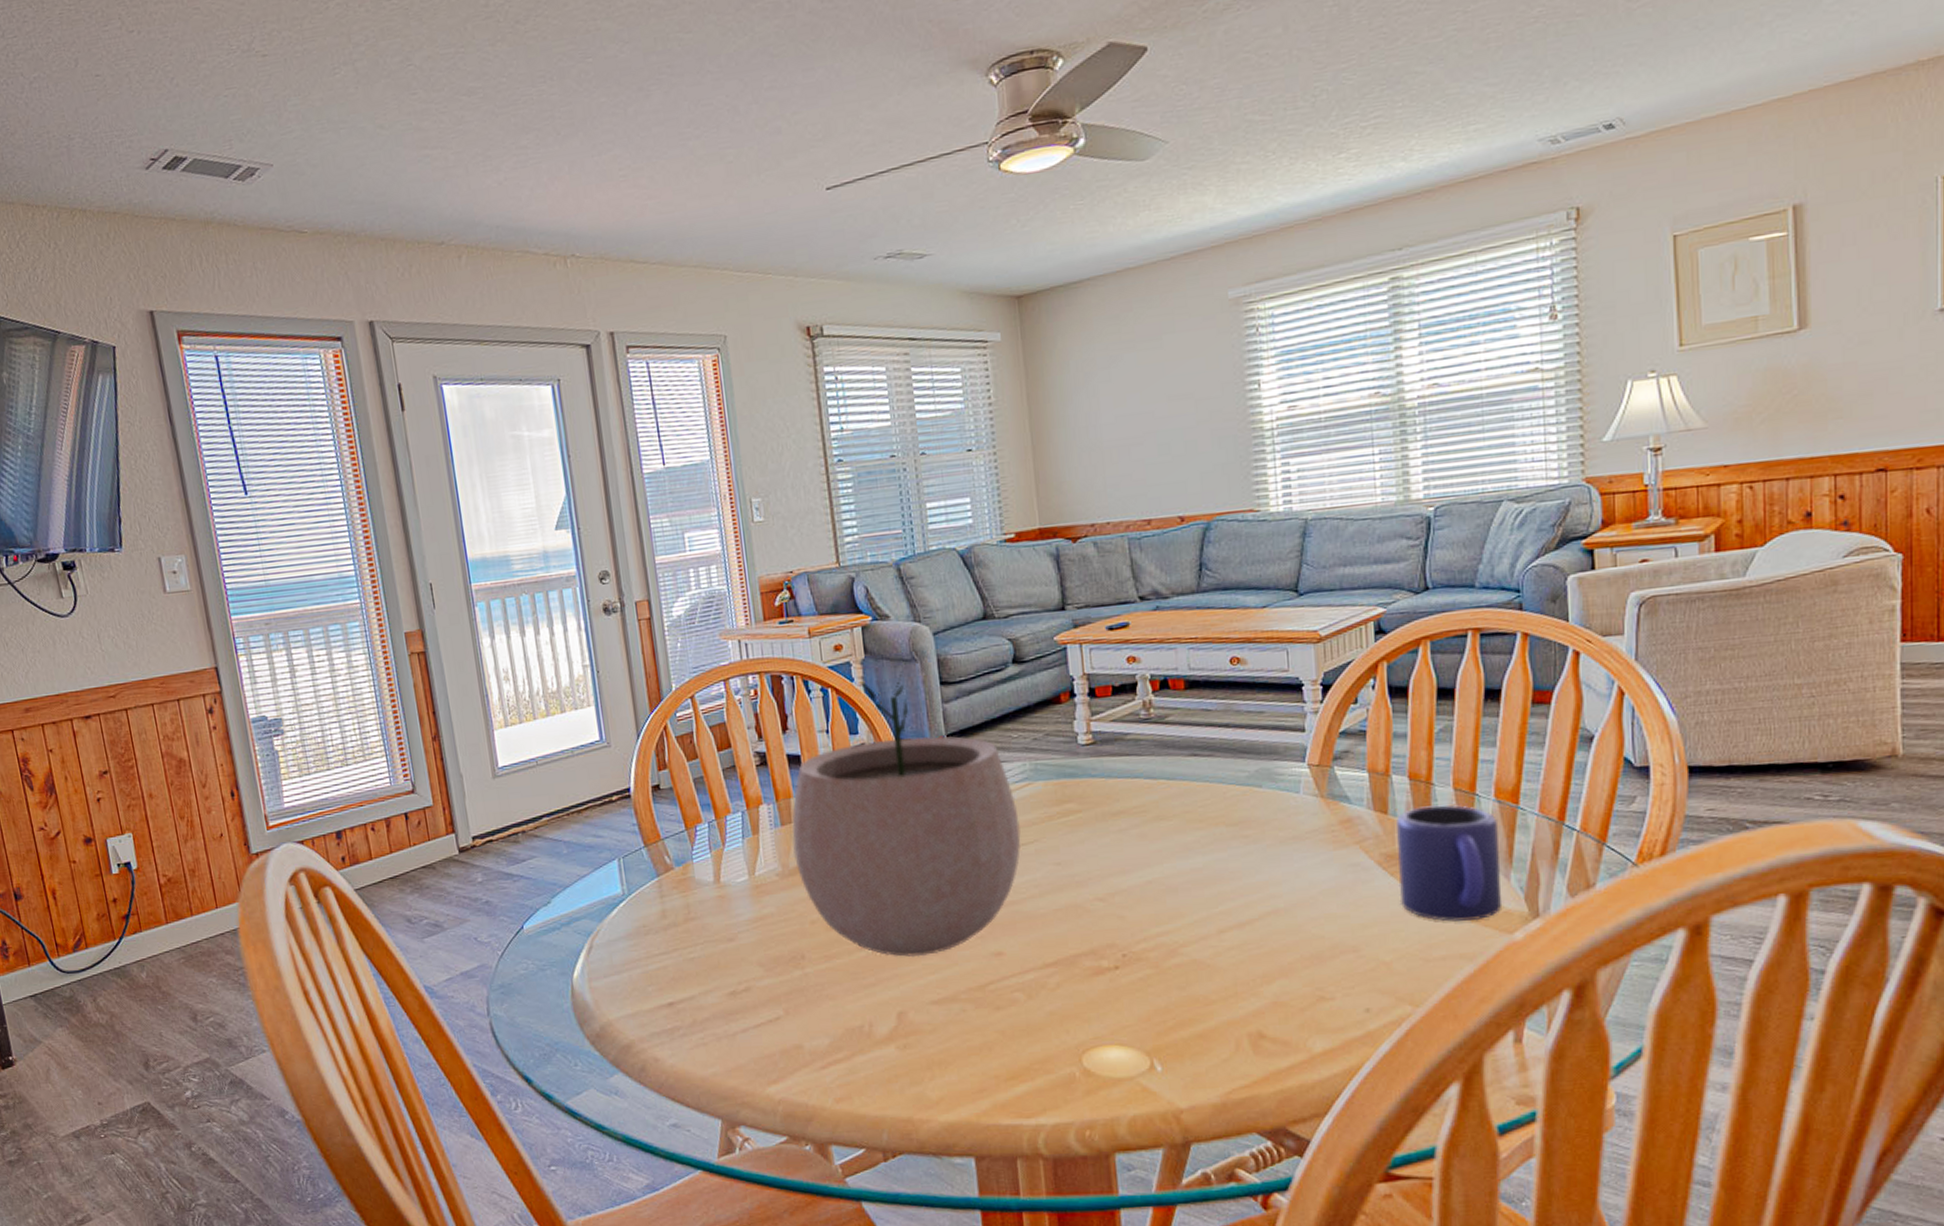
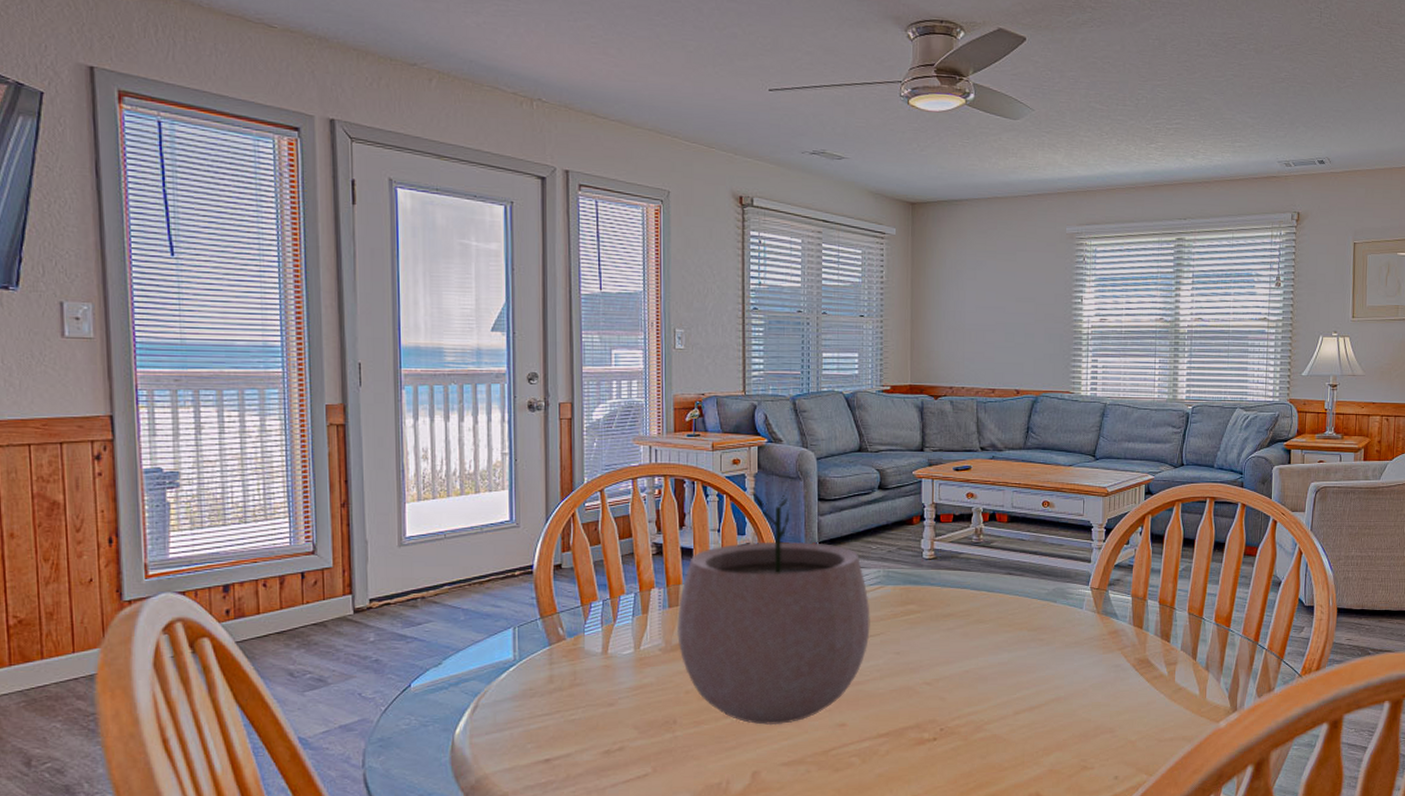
mug: present [1396,805,1503,922] -> none [1145,625,1215,712]

